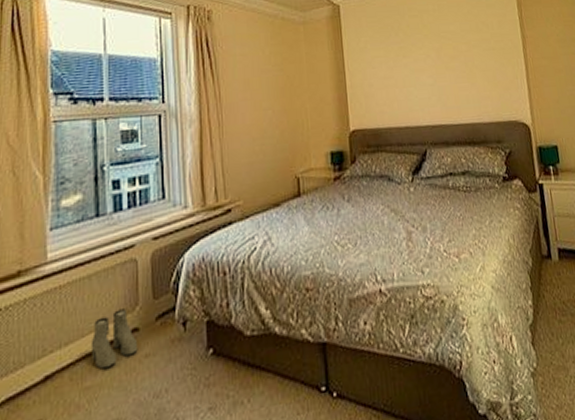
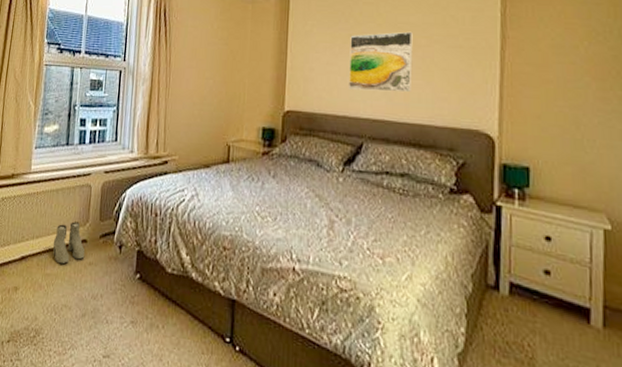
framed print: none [402,39,460,100] -> present [348,31,413,93]

